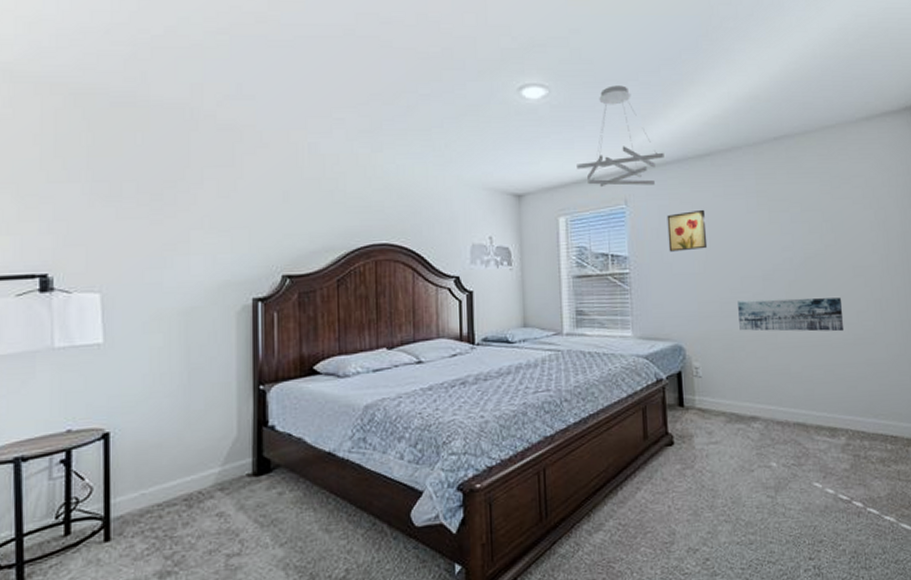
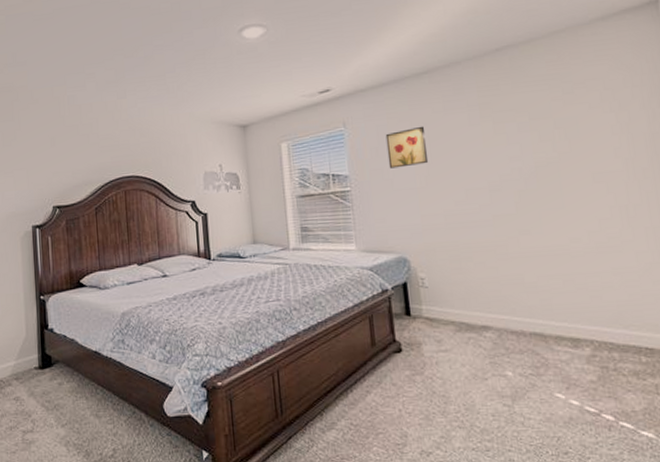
ceiling light fixture: present [577,85,664,188] -> none [296,16,381,113]
wall art: present [738,297,845,332] -> none [463,205,585,242]

